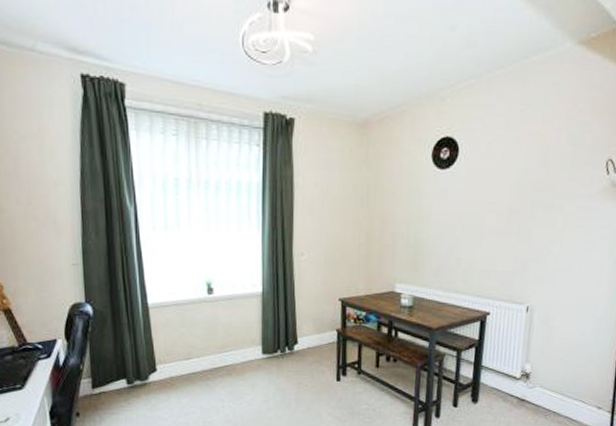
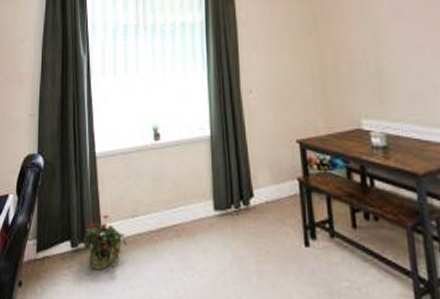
potted plant: none [138,357,182,402] -> present [83,214,128,270]

